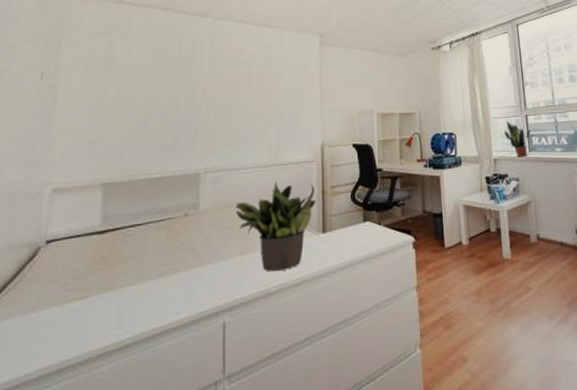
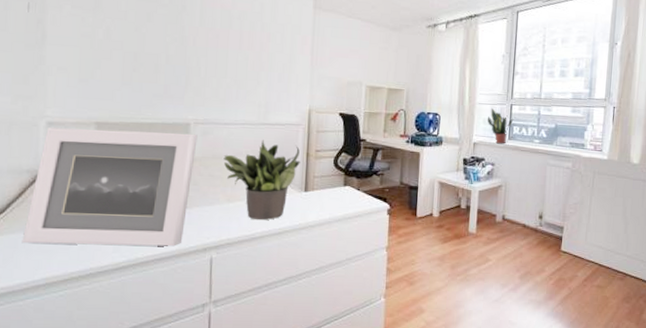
picture frame: none [15,184,208,330] -> present [21,127,198,247]

